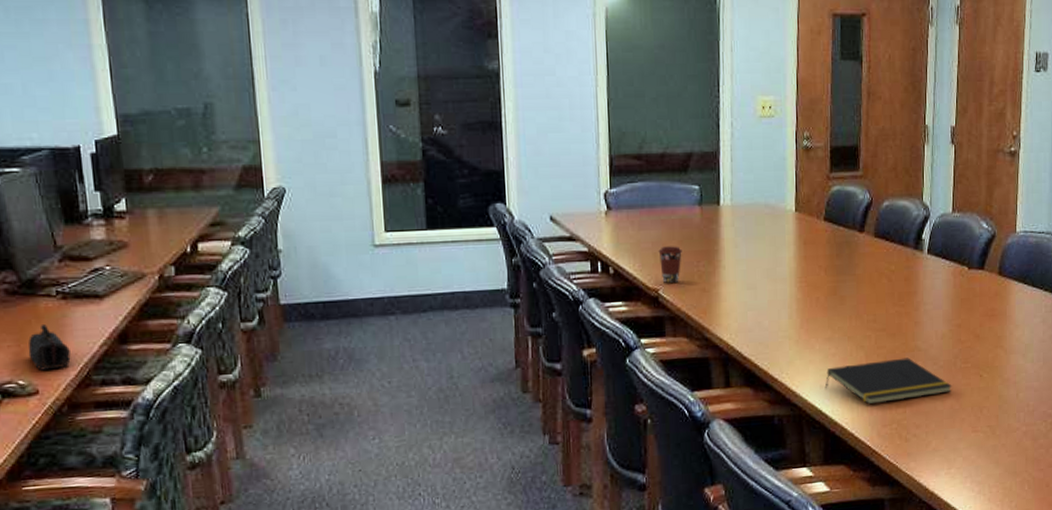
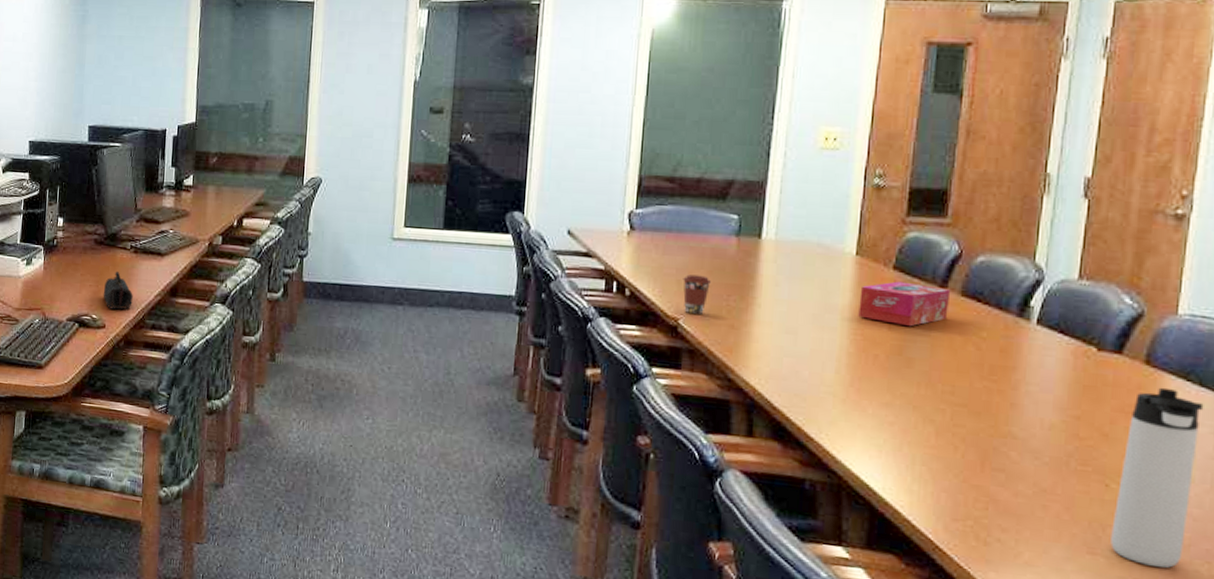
tissue box: none [801,230,867,269] -> present [858,281,951,327]
notepad: present [824,357,953,405] -> none [875,437,1061,498]
thermos bottle: none [986,291,1036,432] -> present [1110,387,1204,568]

